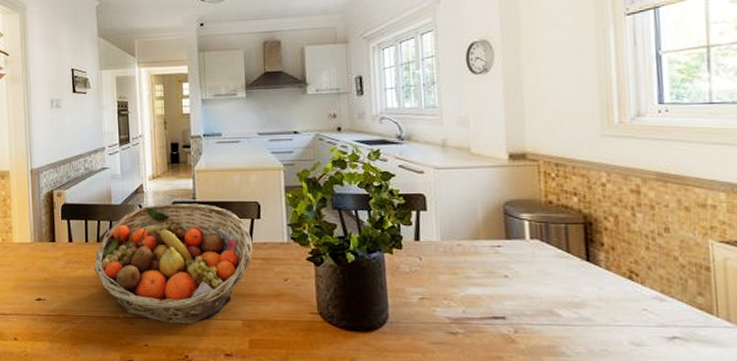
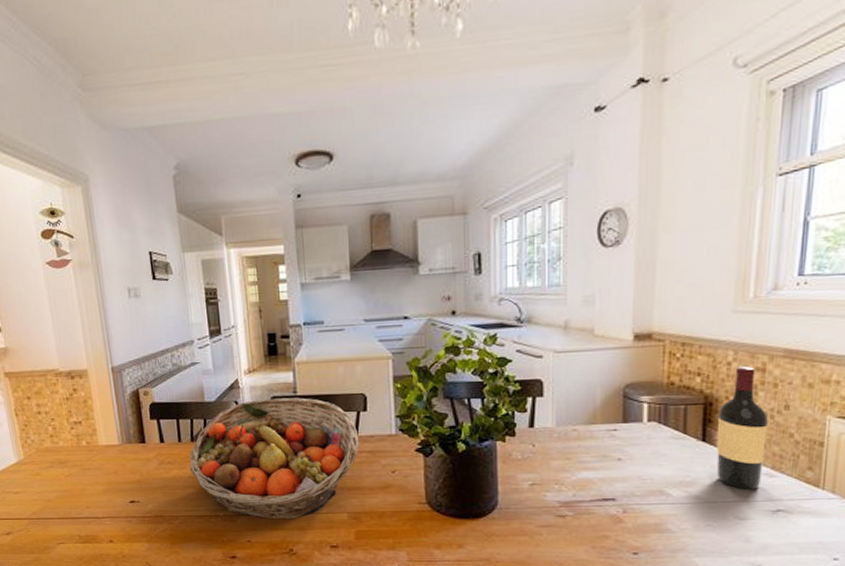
wine bottle: none [598,187,652,314] -> present [716,366,768,489]

